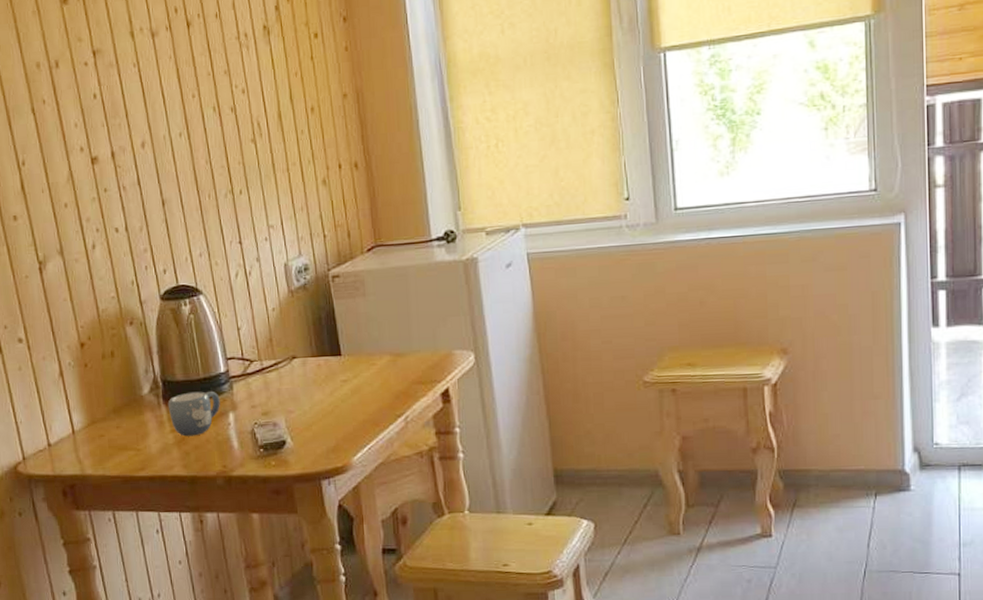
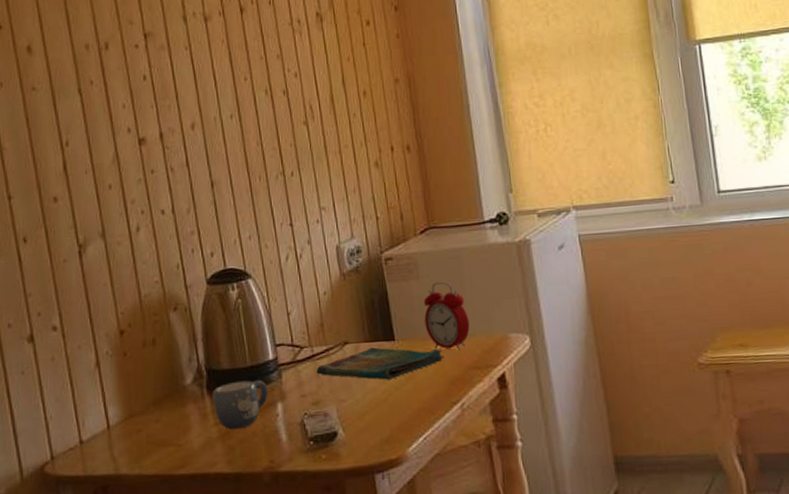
dish towel: none [266,362,389,393] -> present [316,347,444,380]
alarm clock: none [369,299,415,365] -> present [423,281,470,350]

